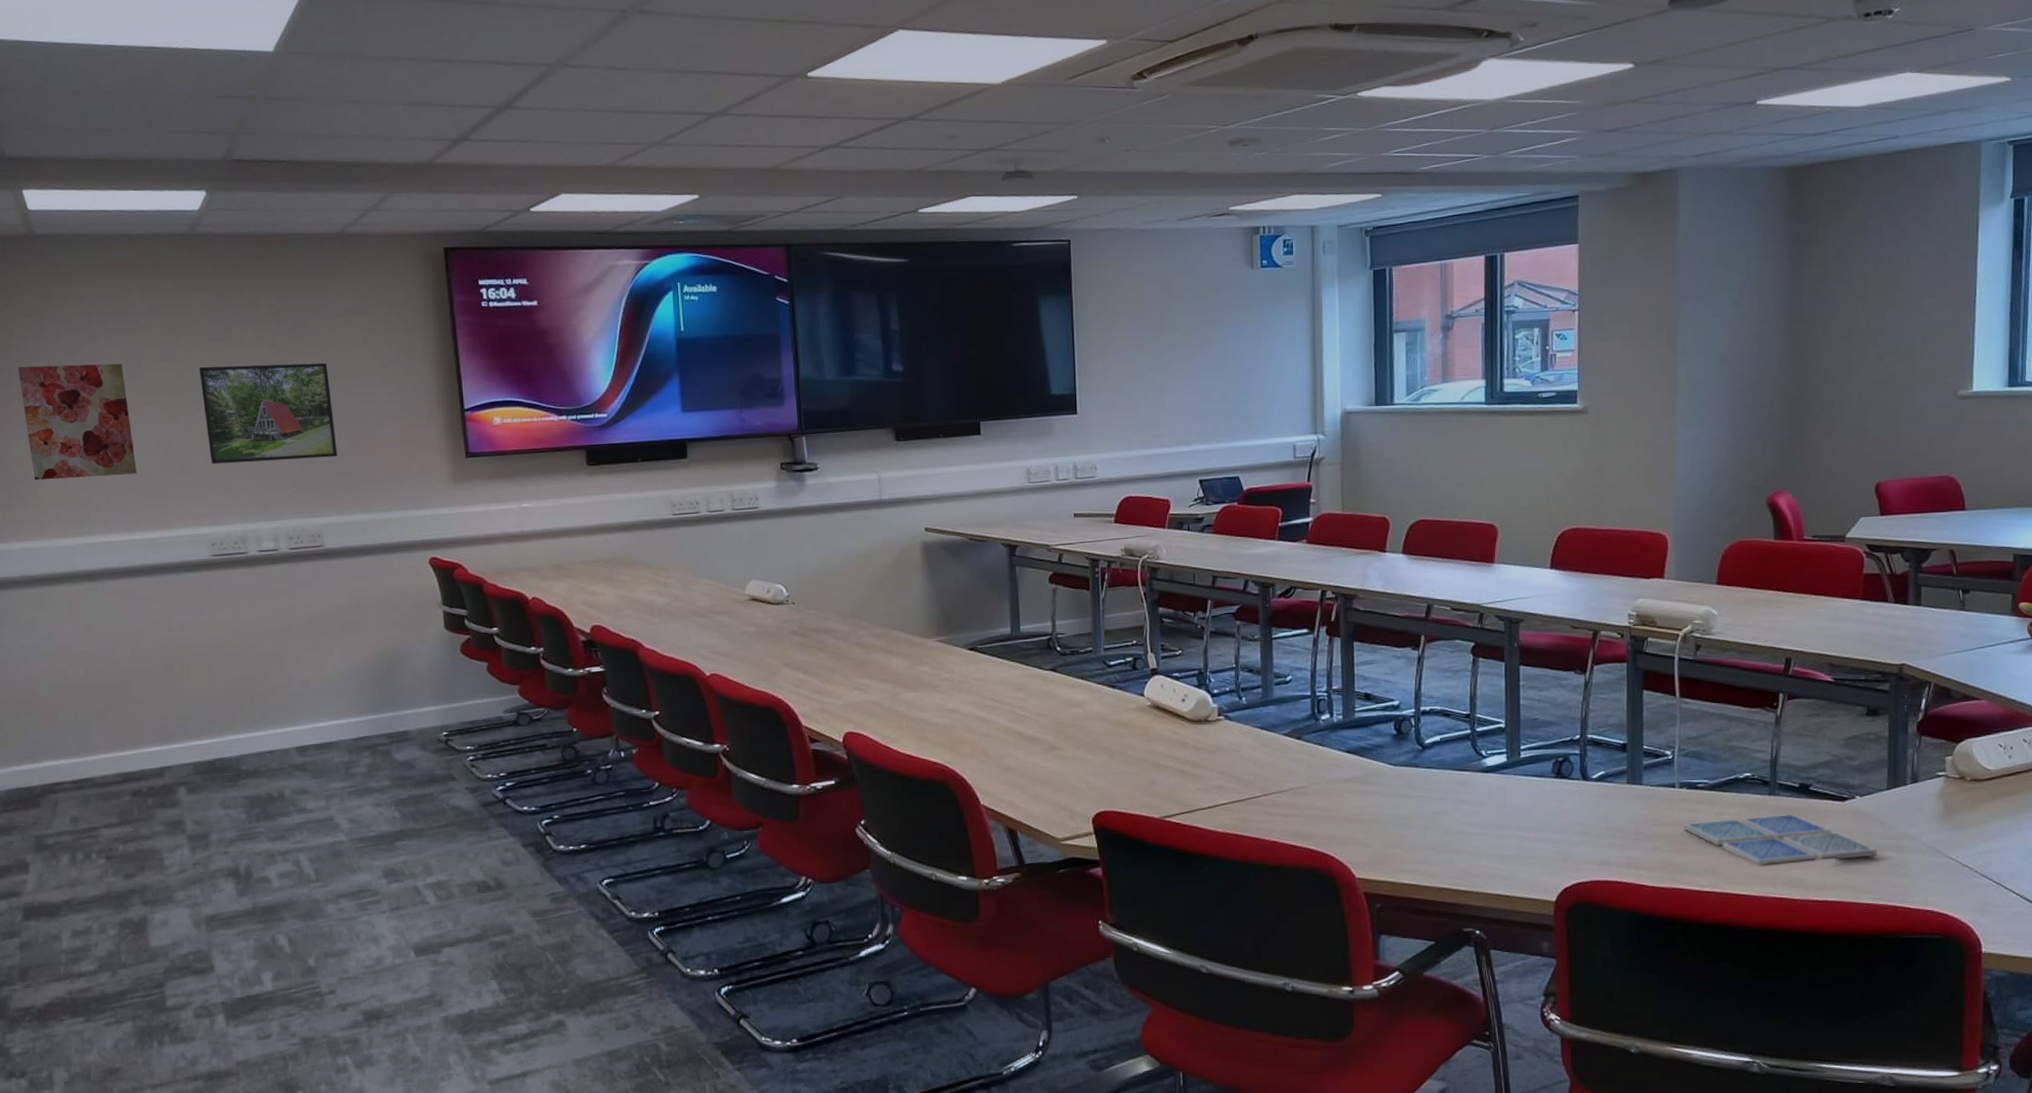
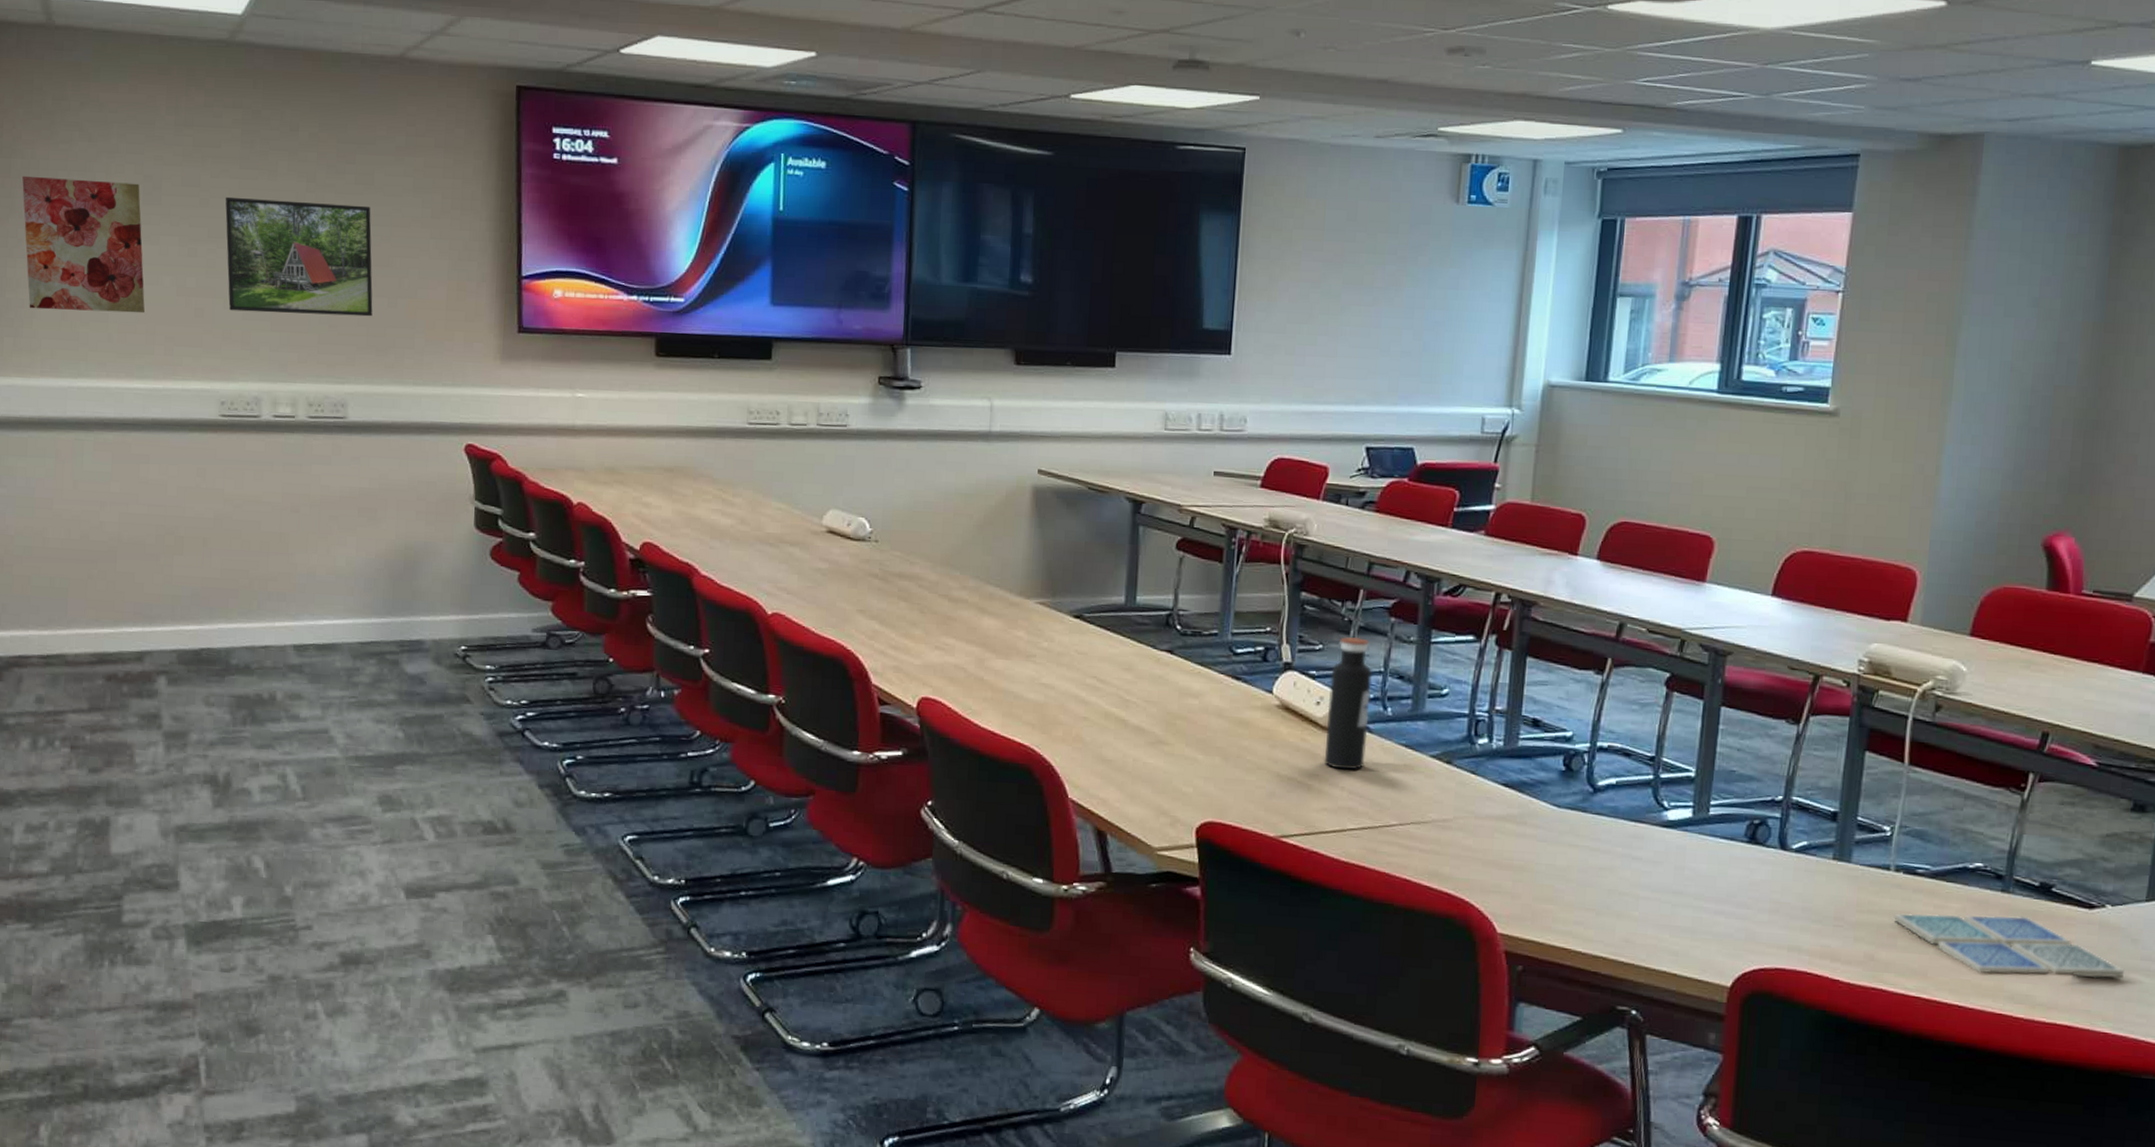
water bottle: none [1191,640,1228,754] -> present [1324,636,1372,770]

